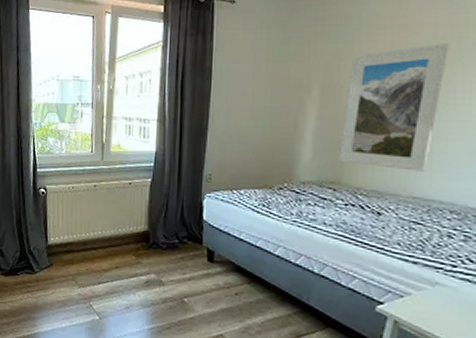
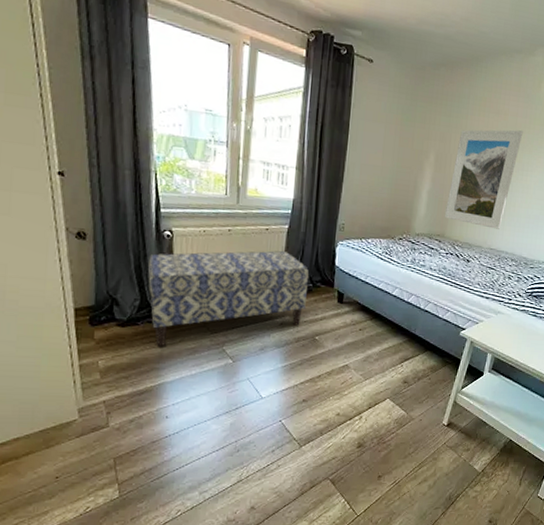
bench: none [26,205,175,298] -> present [148,251,309,347]

